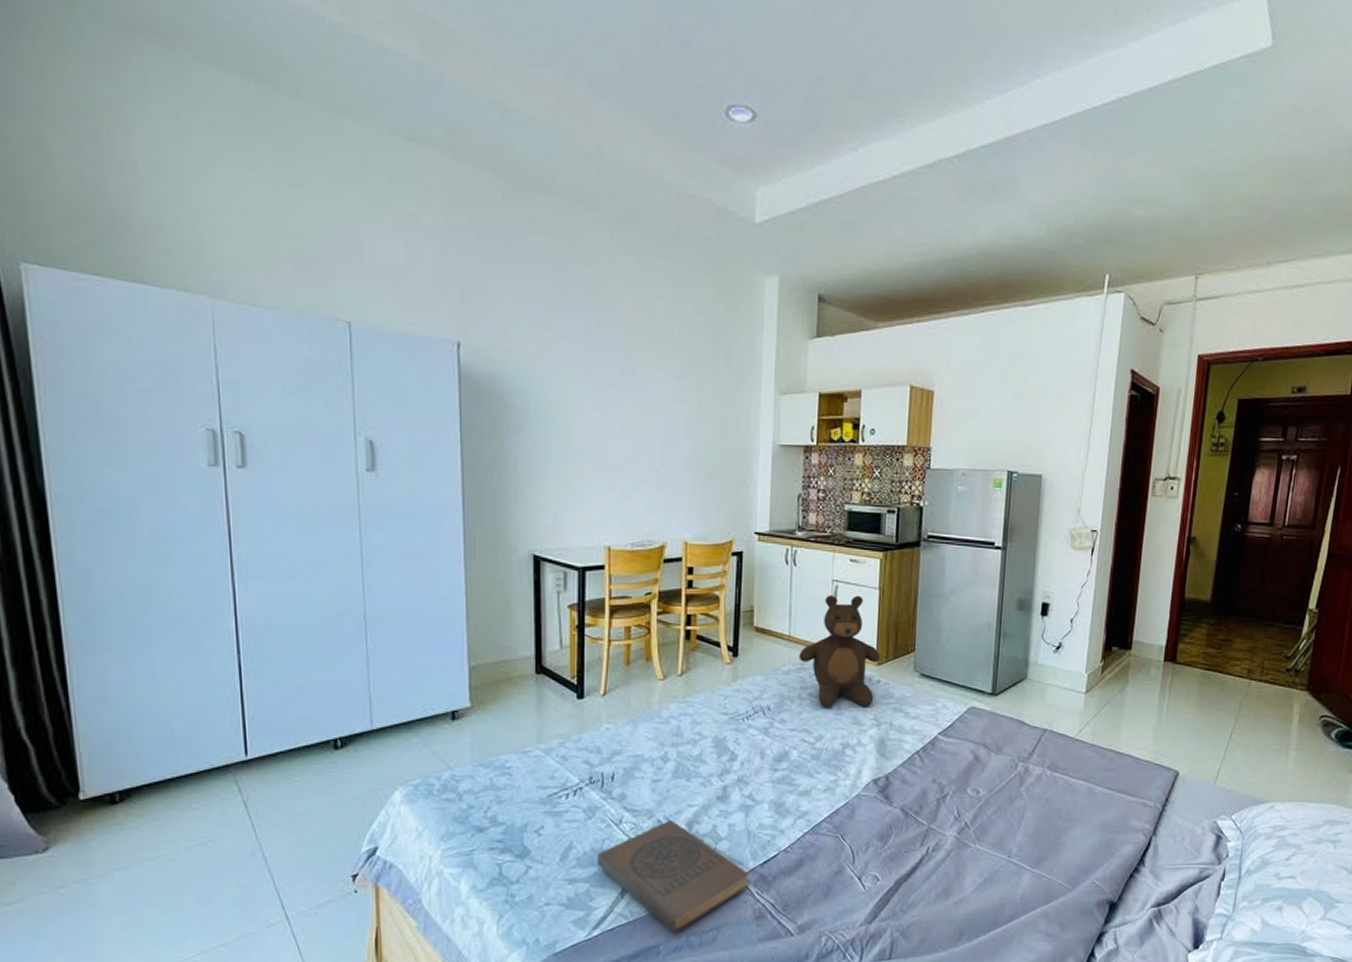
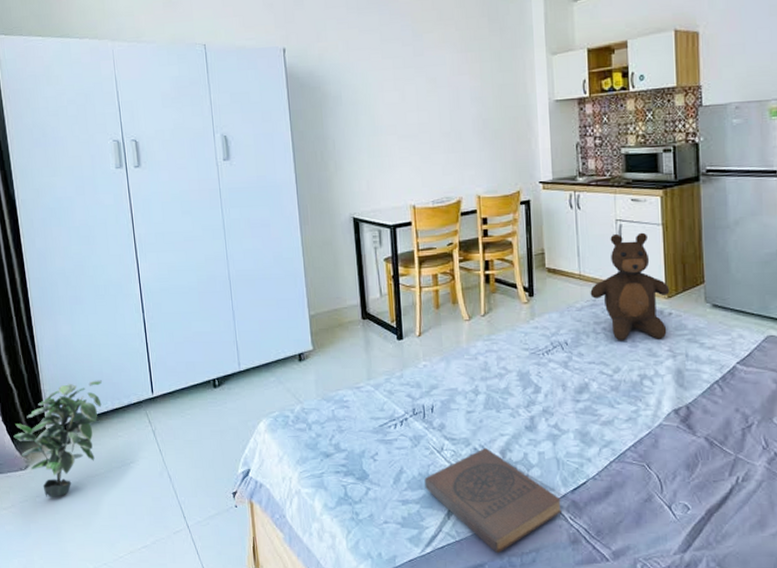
potted plant: none [26,737,172,887] -> present [13,380,103,497]

